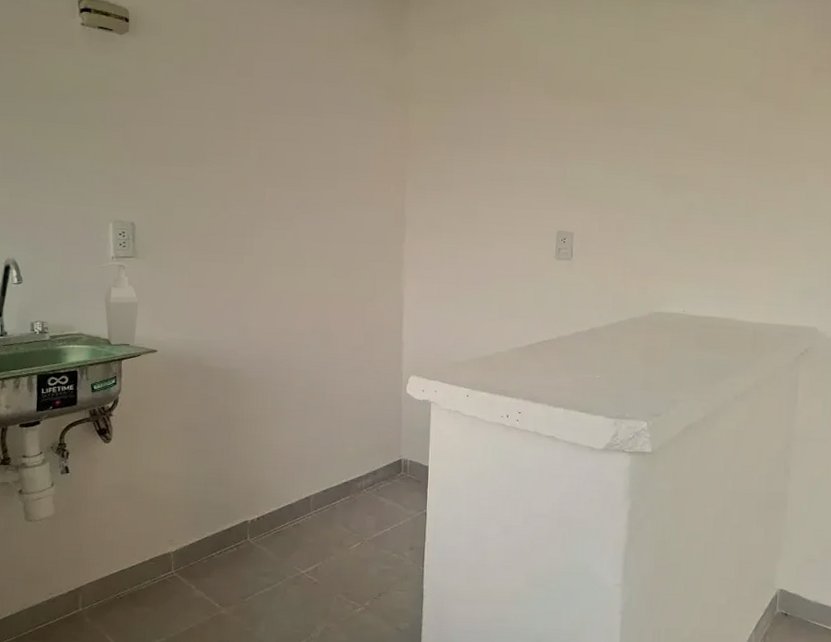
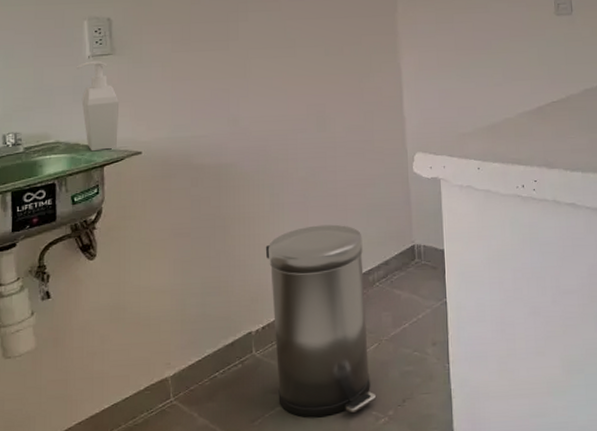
pedal bin: none [264,432,356,601] -> present [265,224,377,418]

